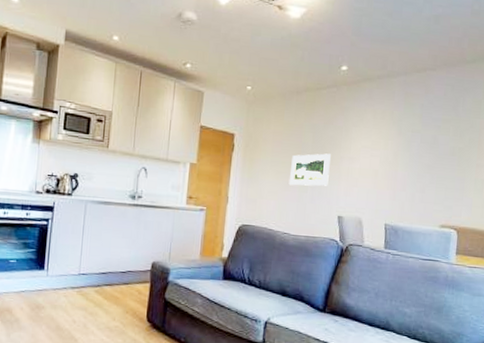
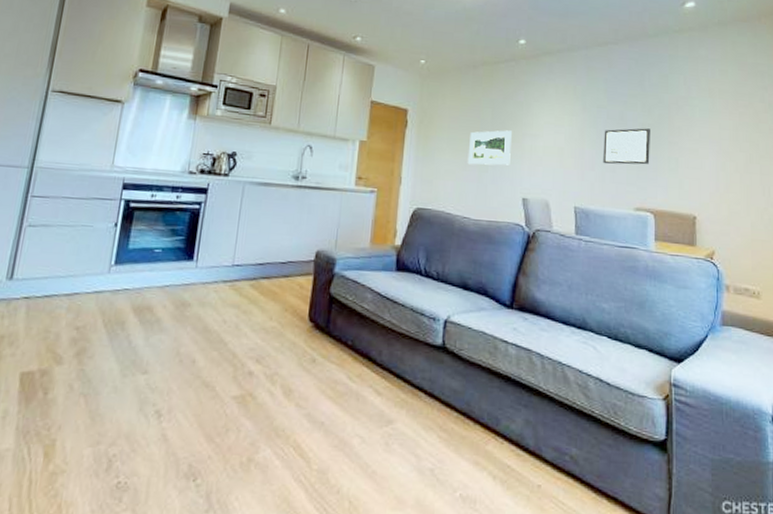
wall art: none [414,151,460,186] -> present [603,128,650,165]

